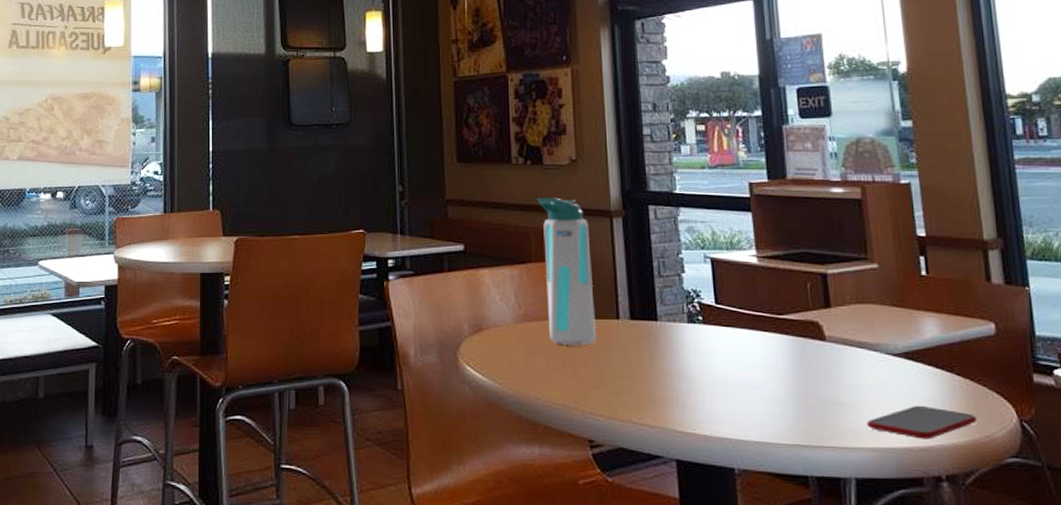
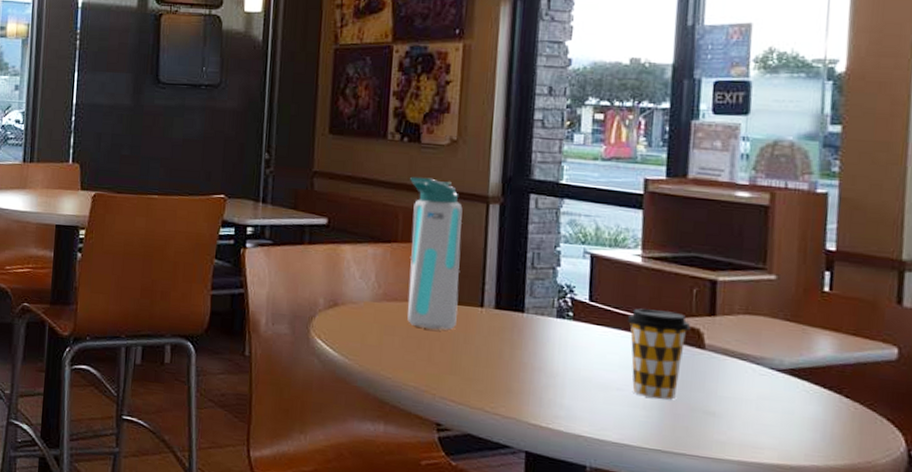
coffee cup: none [752,307,810,395] -> present [627,308,691,400]
smartphone: present [867,405,977,440] -> none [736,423,860,459]

